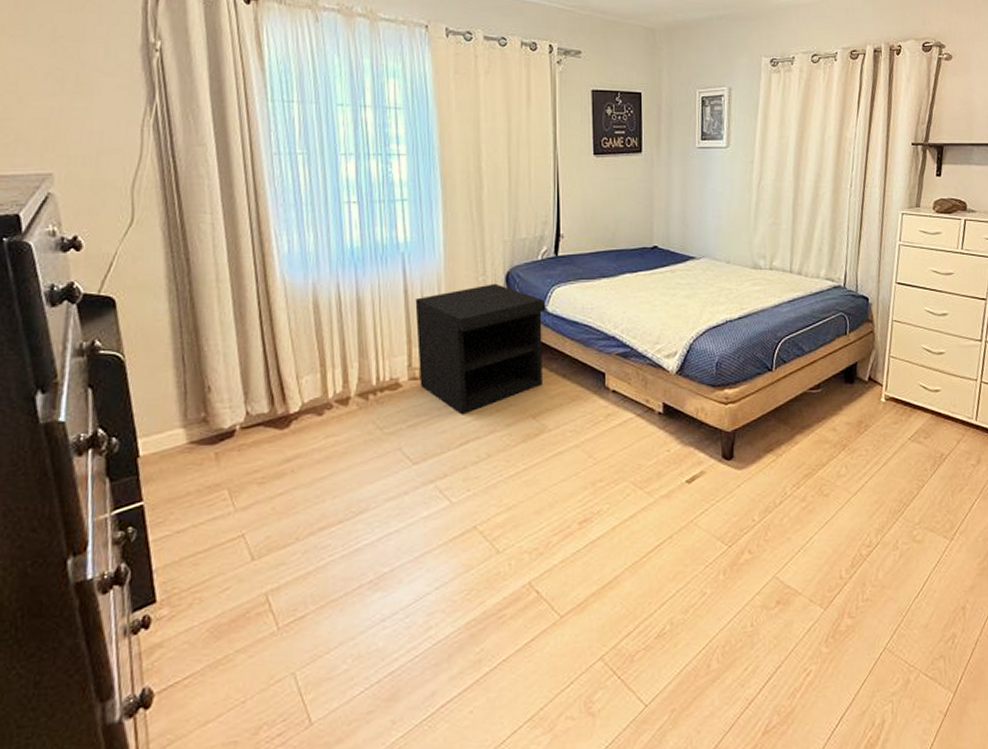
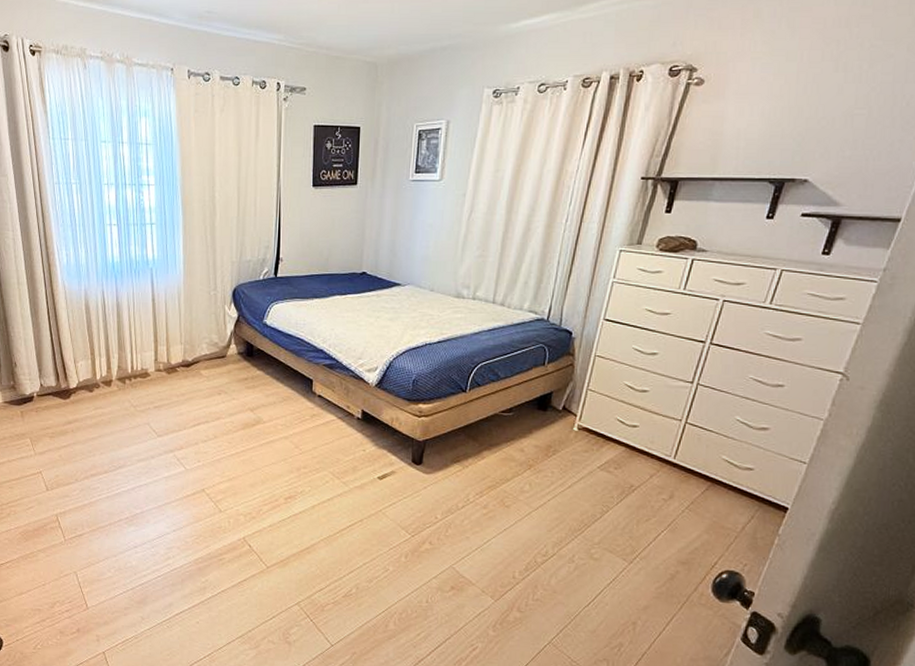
nightstand: present [415,283,546,415] -> none [160,297,265,403]

